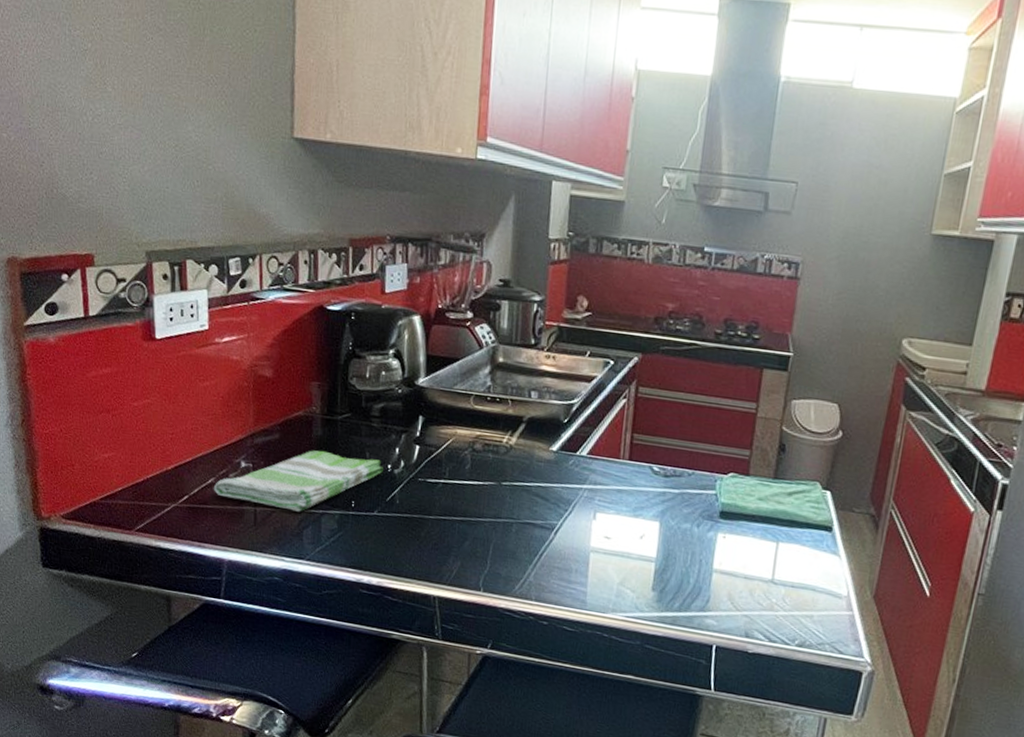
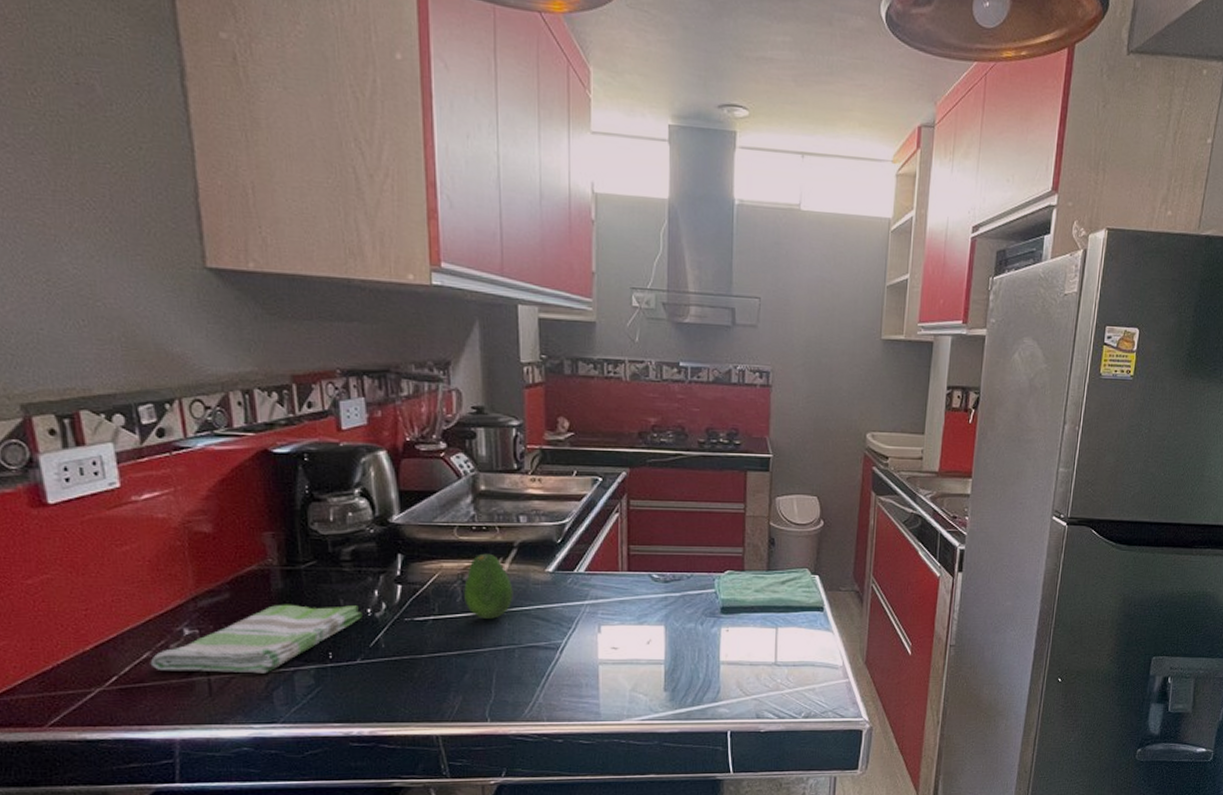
fruit: none [472,424,518,491] -> present [464,553,513,619]

